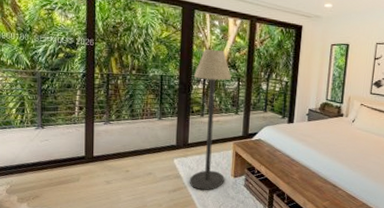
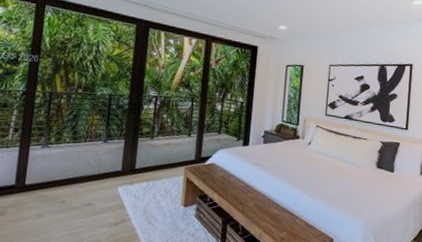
floor lamp: present [189,49,231,191] -> none [134,68,185,223]

